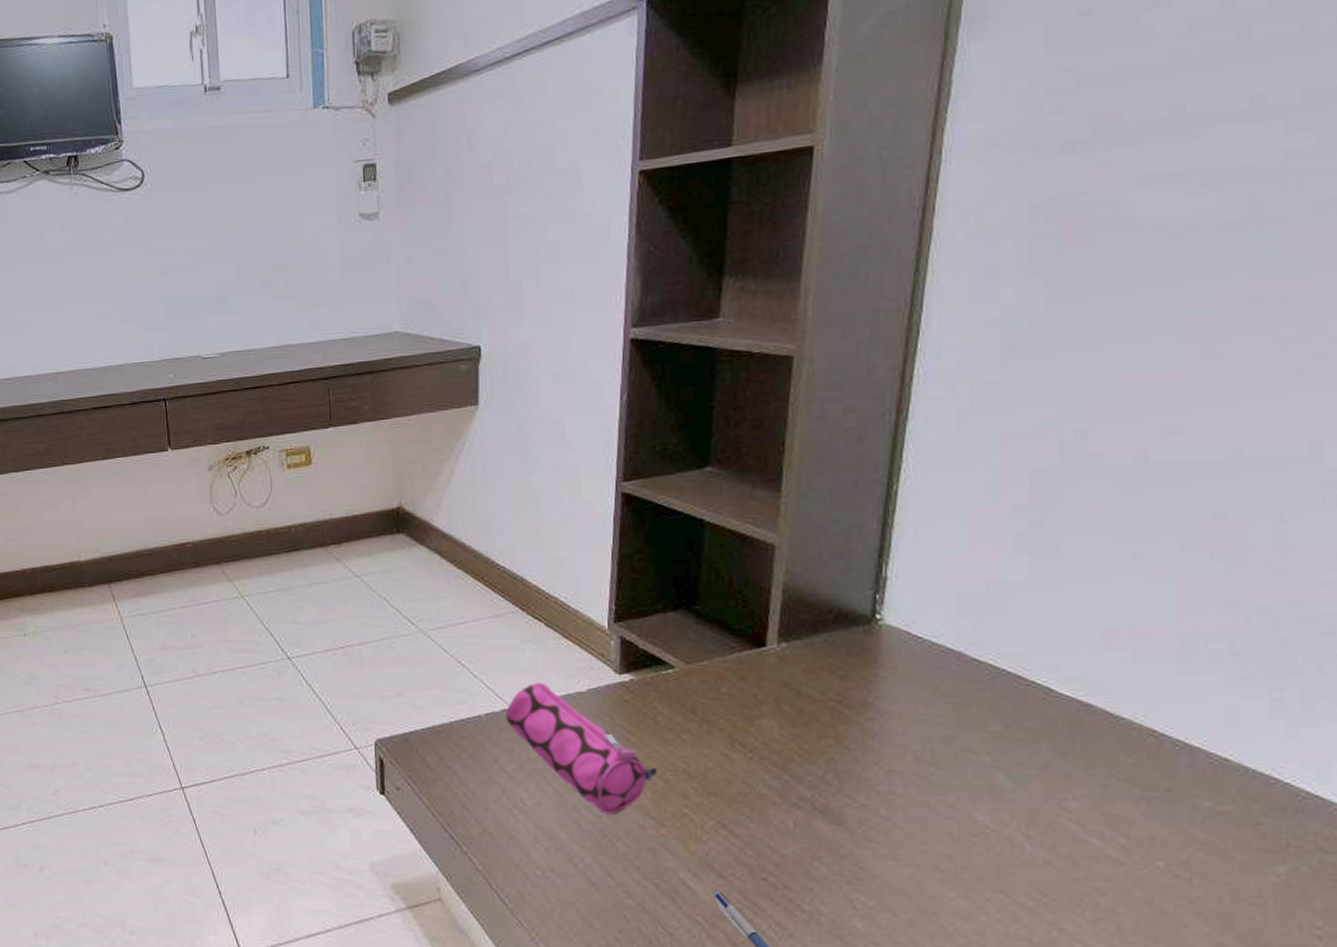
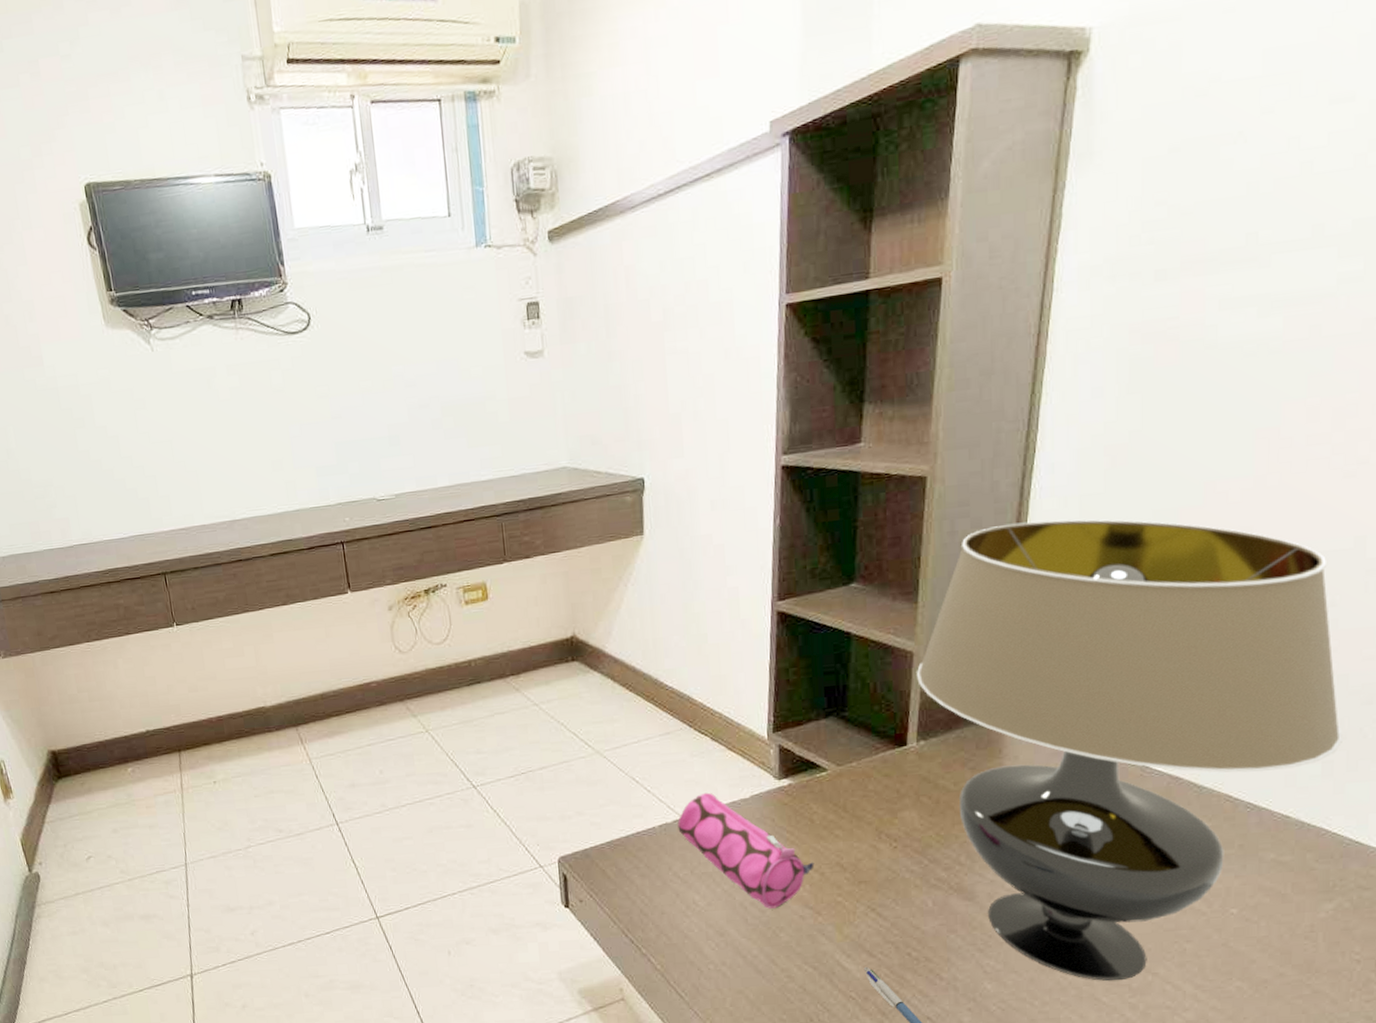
table lamp: none [777,409,1296,933] -> present [916,519,1343,981]

